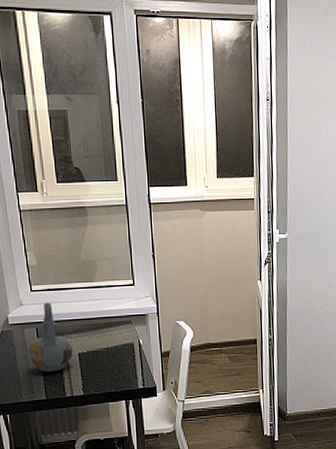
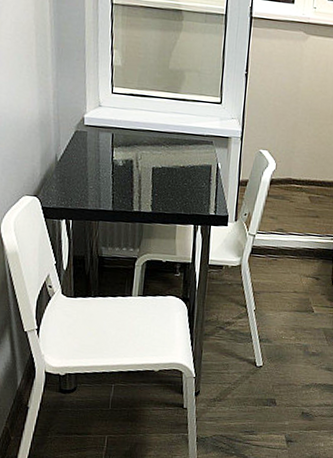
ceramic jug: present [28,302,74,372] -> none [100,107,148,183]

